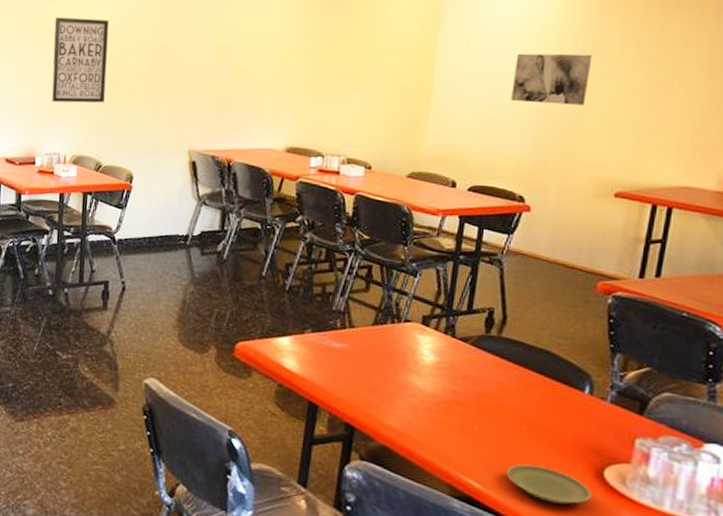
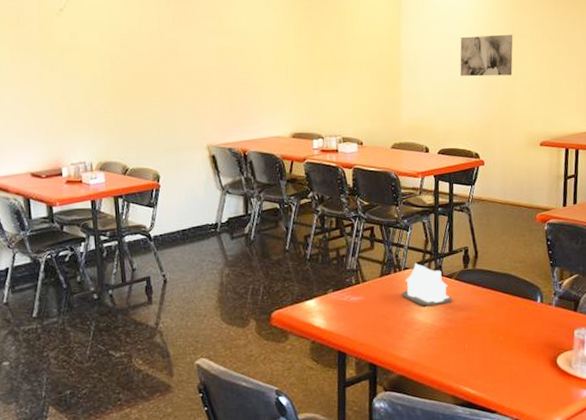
wall art: present [51,17,110,103] -> none [62,28,122,114]
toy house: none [398,317,464,373] -> present [402,263,452,307]
plate: present [507,464,591,505] -> none [492,365,551,393]

